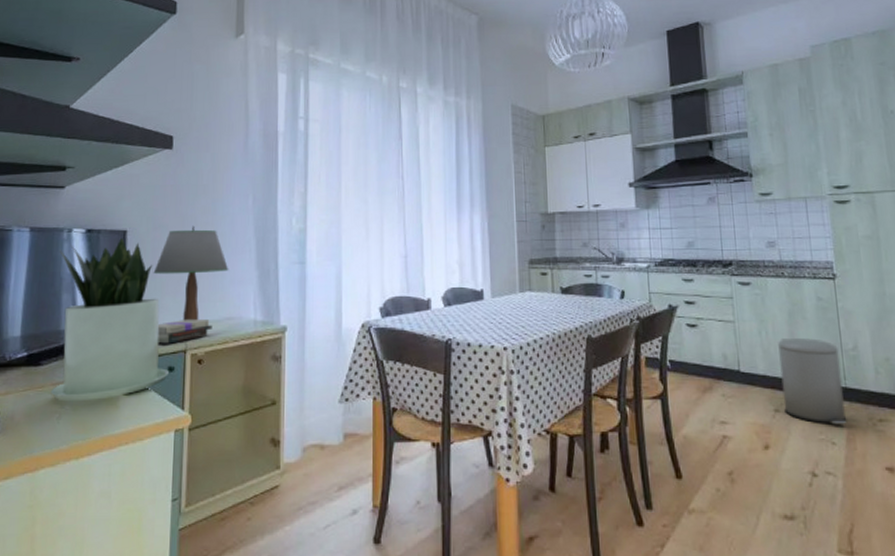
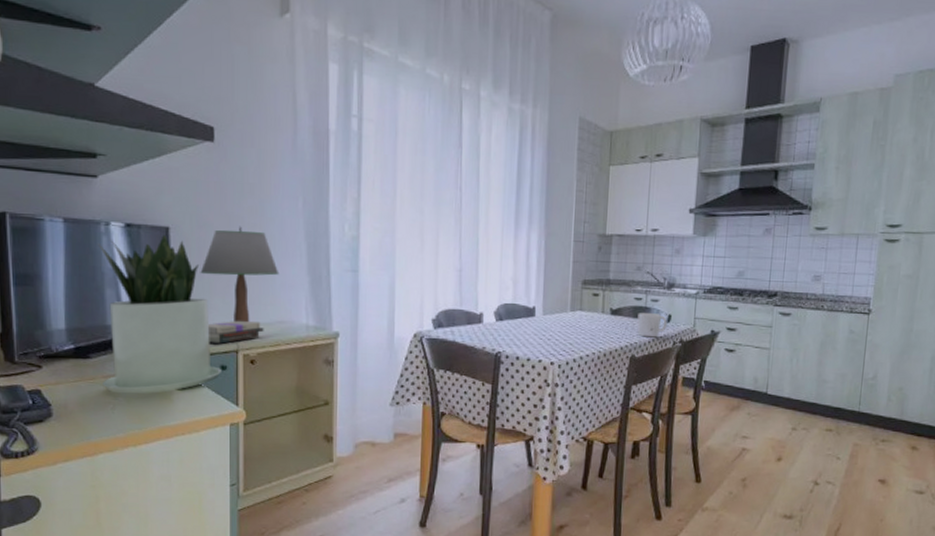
mug: none [589,289,621,316] -> present [637,312,667,338]
pedal bin: present [778,338,848,425] -> none [801,366,859,443]

